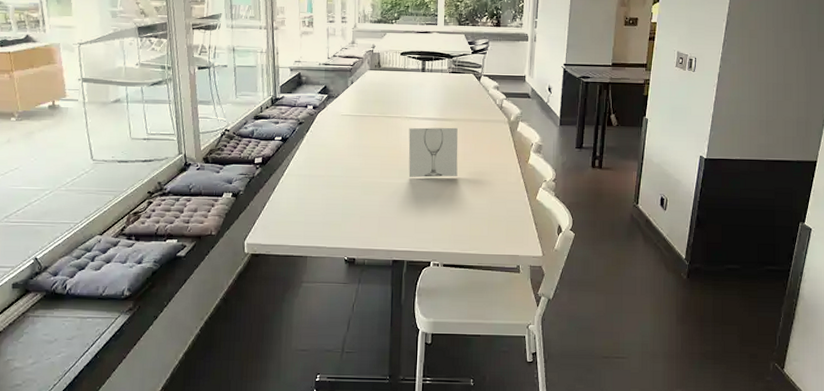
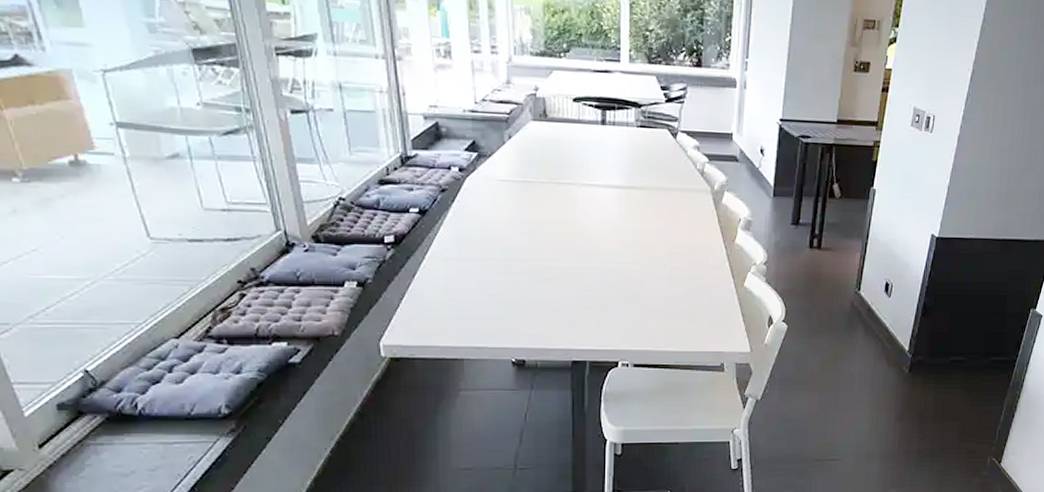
glass: present [408,127,458,178] -> none [587,197,650,261]

